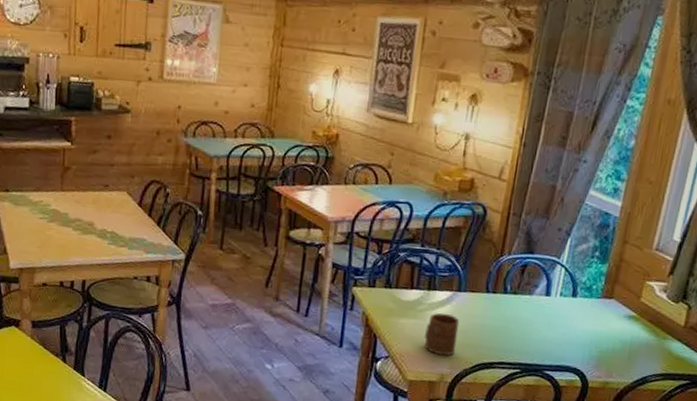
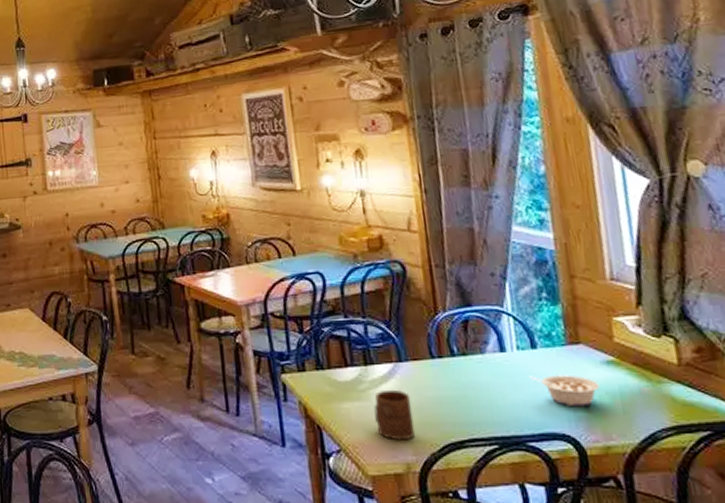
legume: none [562,318,617,349] -> present [529,375,601,407]

